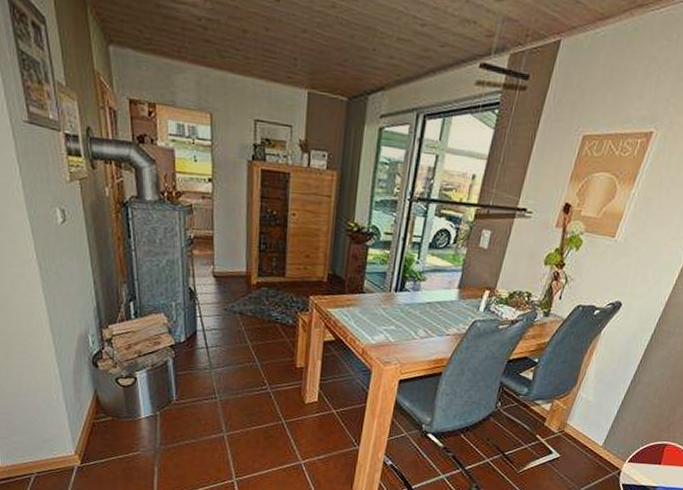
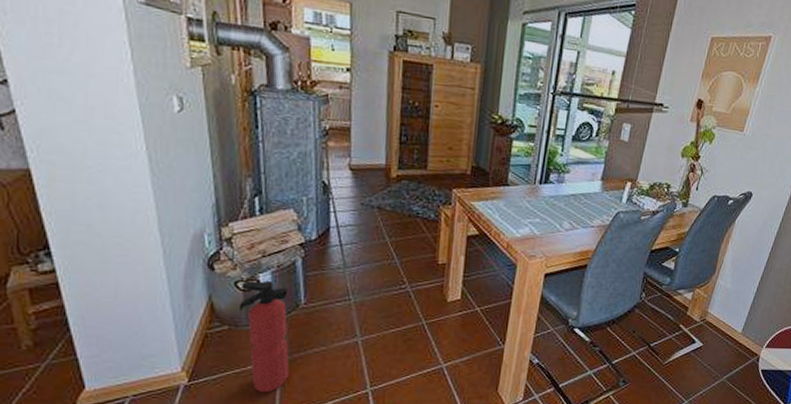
fire extinguisher: none [120,378,165,477] -> present [238,280,290,393]

